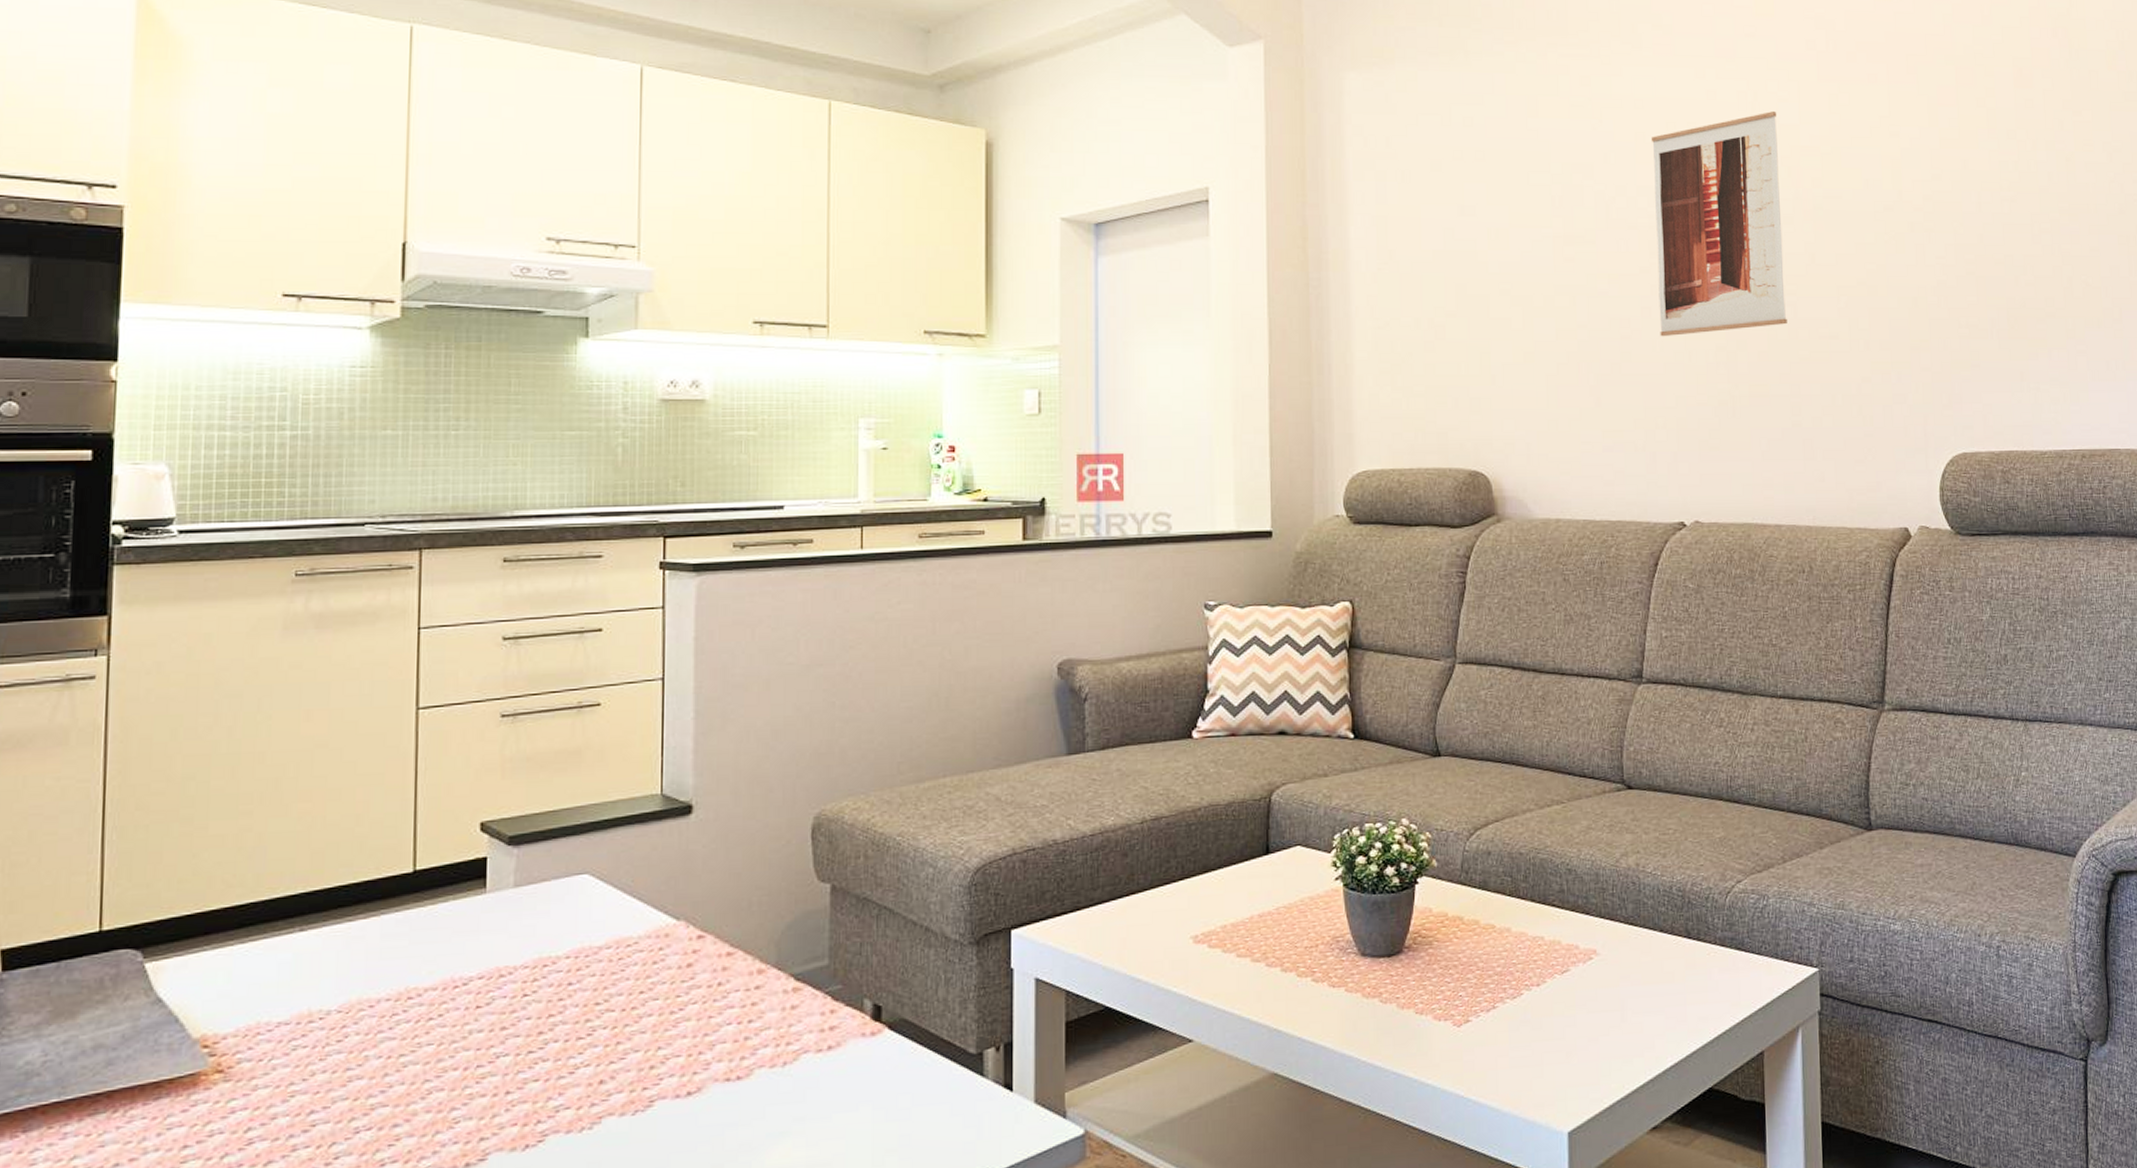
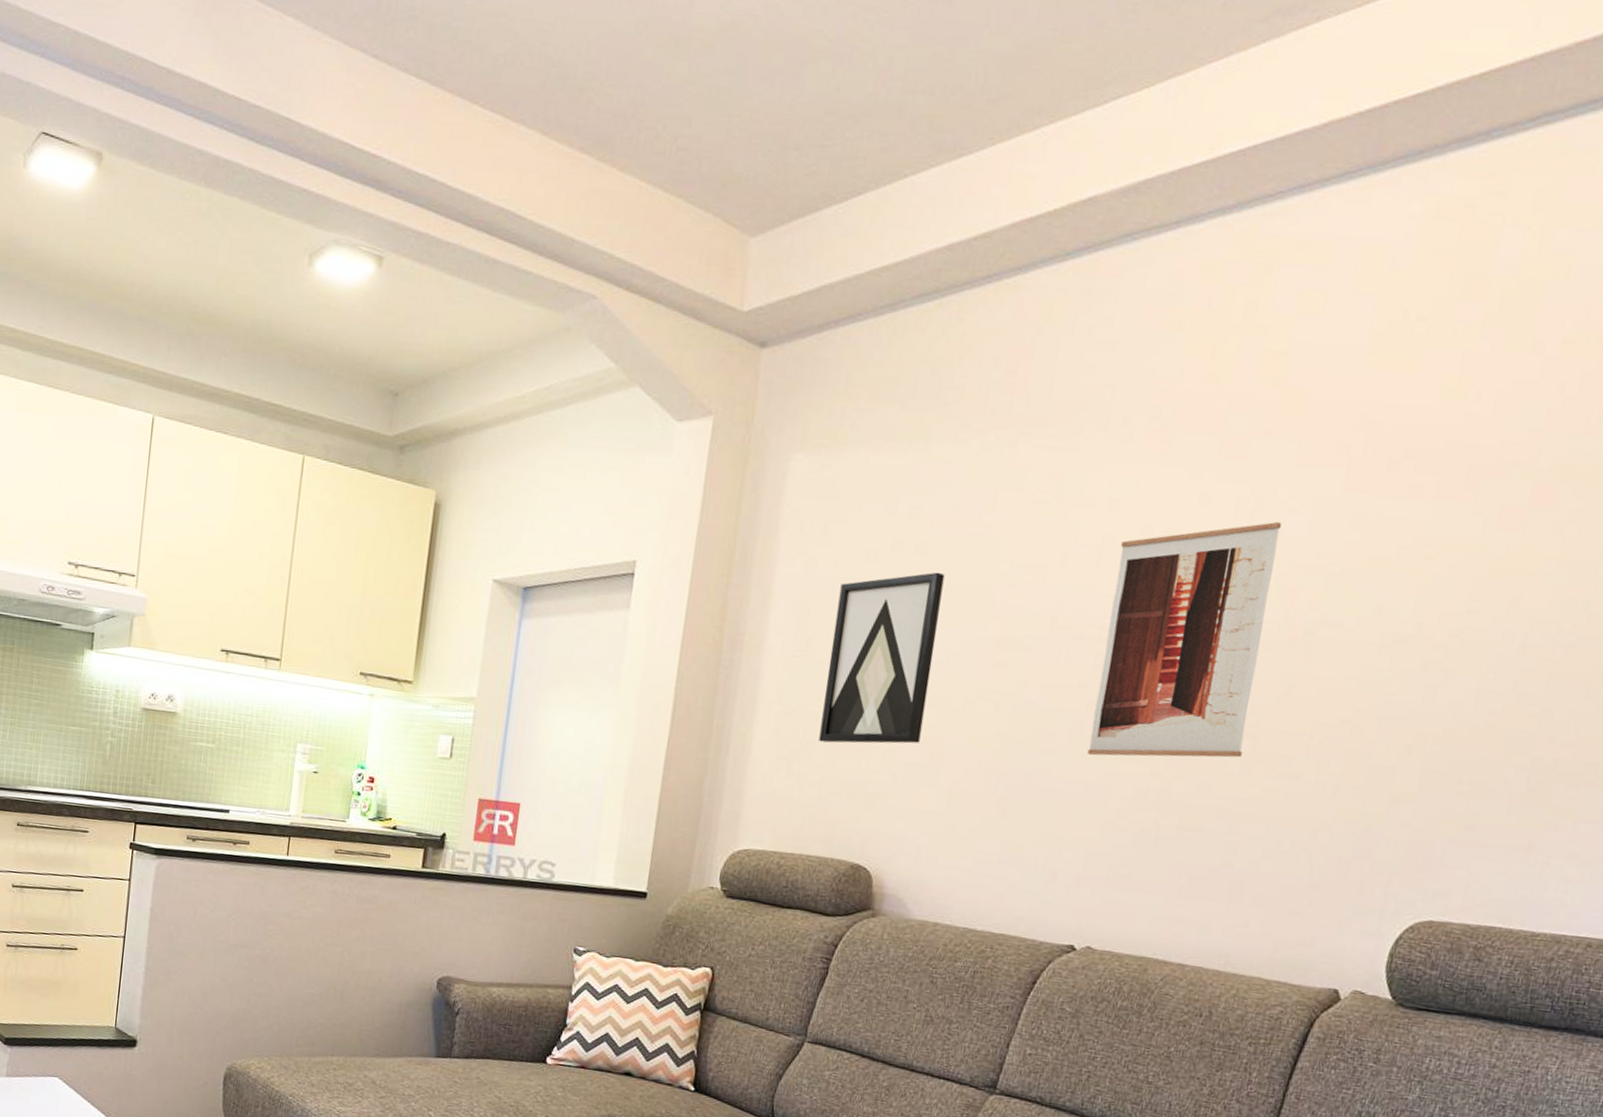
wall art: none [1412,176,1511,352] -> present [818,572,945,744]

